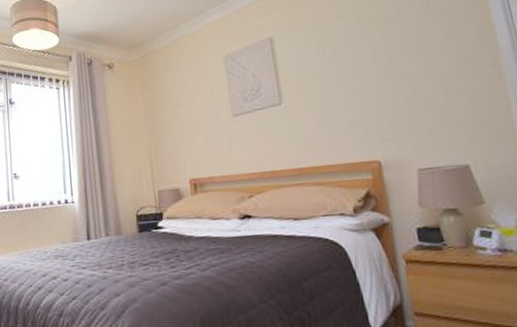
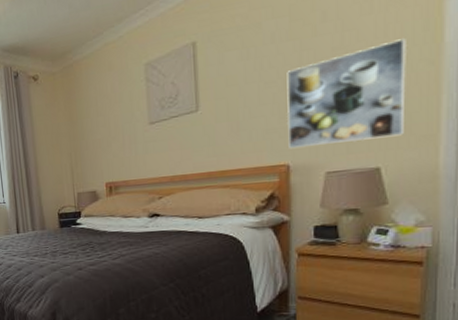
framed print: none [363,42,485,145] -> present [287,38,406,149]

